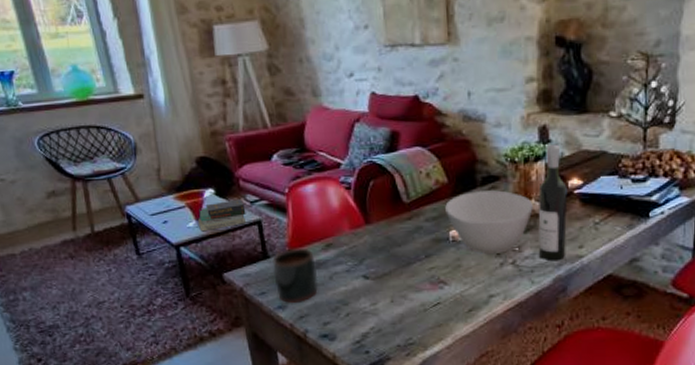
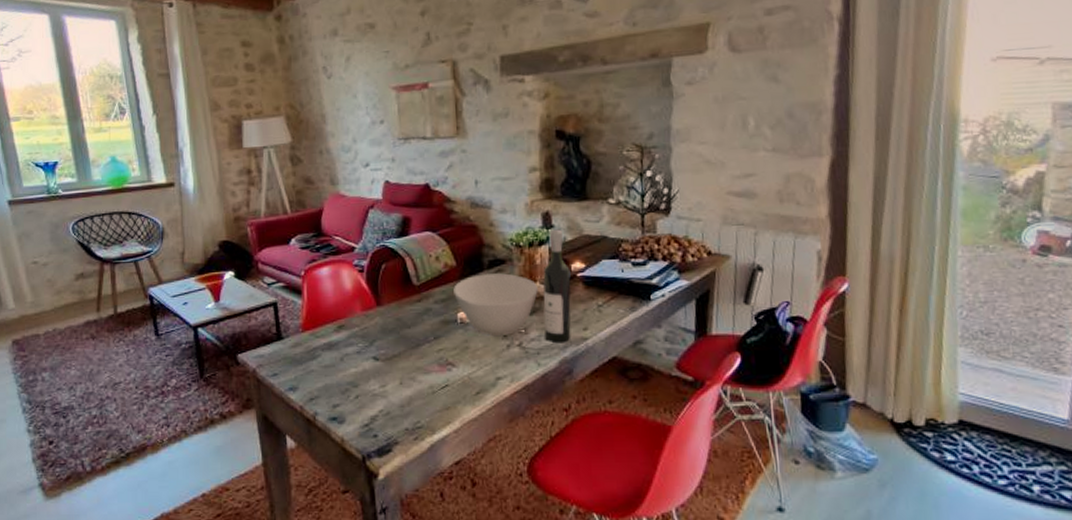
books: present [197,199,246,232] -> none [216,281,263,313]
mug: present [272,248,319,303] -> none [286,329,330,384]

